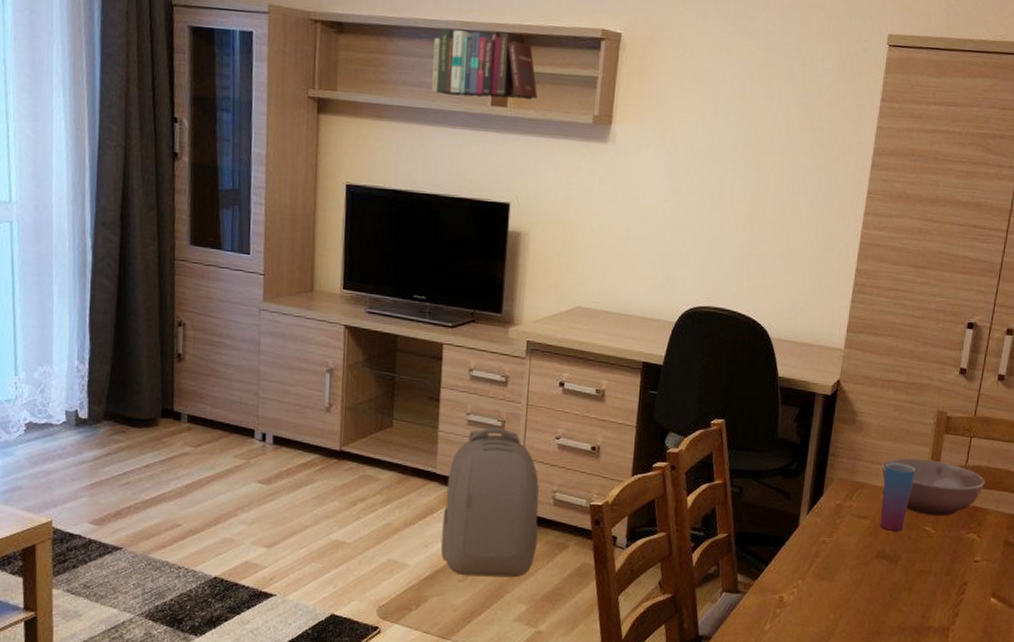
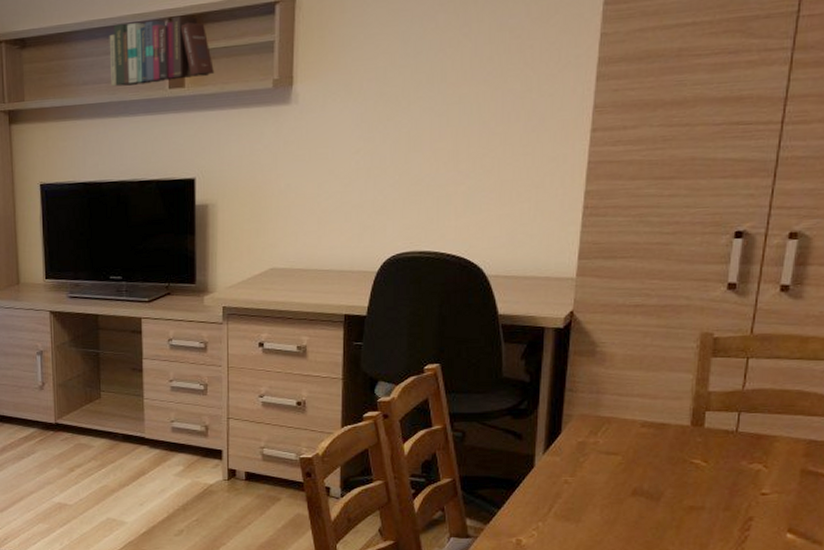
backpack: present [440,427,540,578] -> none [154,390,249,530]
cup: present [879,463,916,531] -> none [634,393,677,466]
bowl: present [882,458,985,517] -> none [632,386,770,448]

